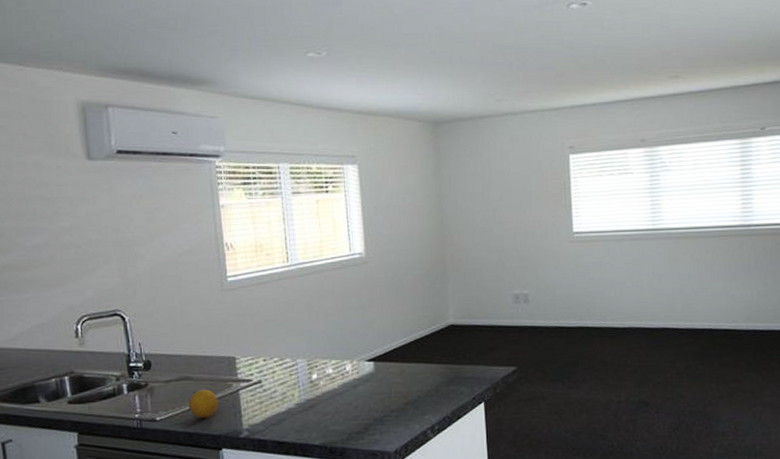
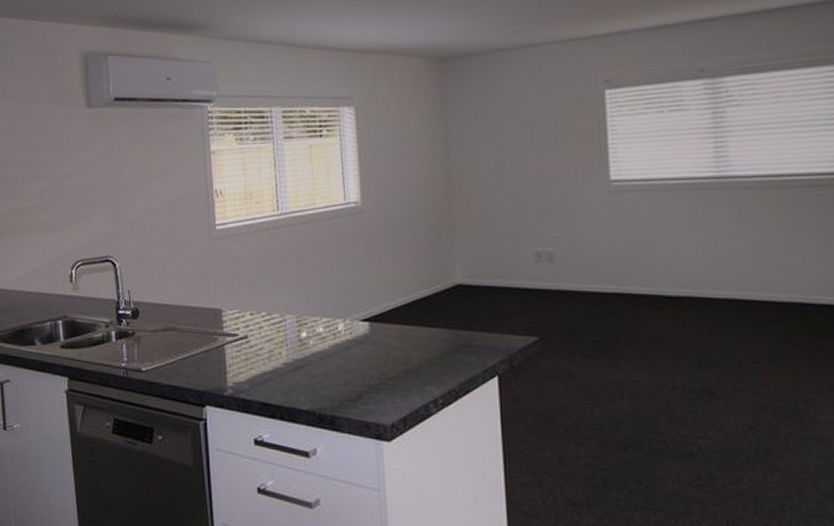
fruit: present [188,389,218,419] -> none [173,341,203,372]

